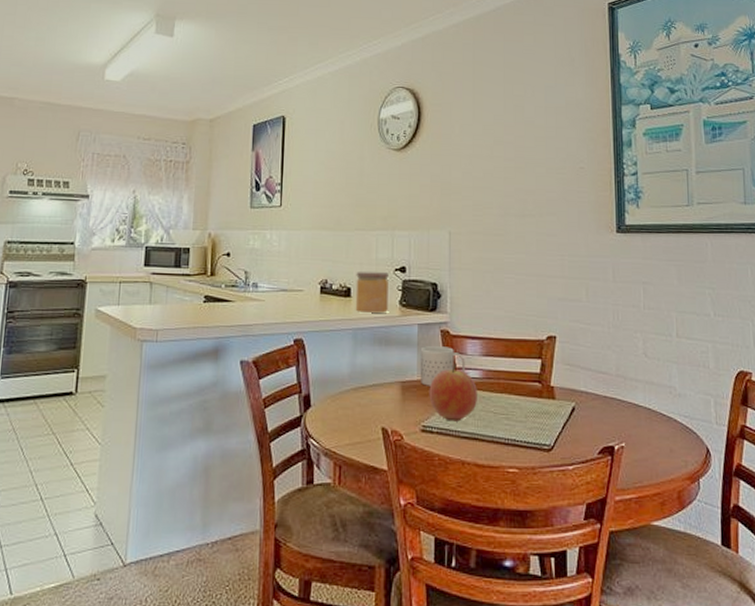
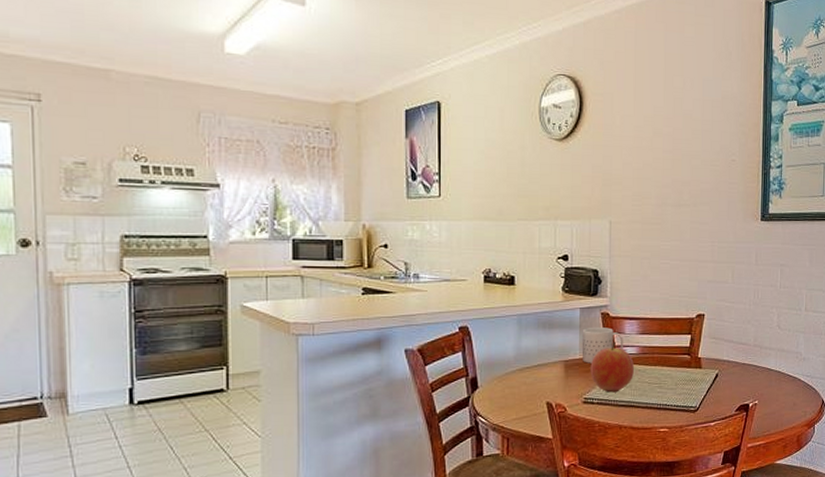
jar: present [355,271,389,314] -> none [519,259,552,300]

